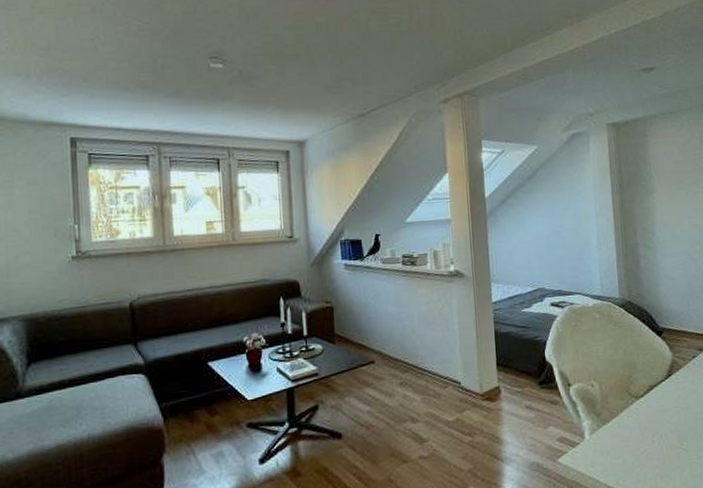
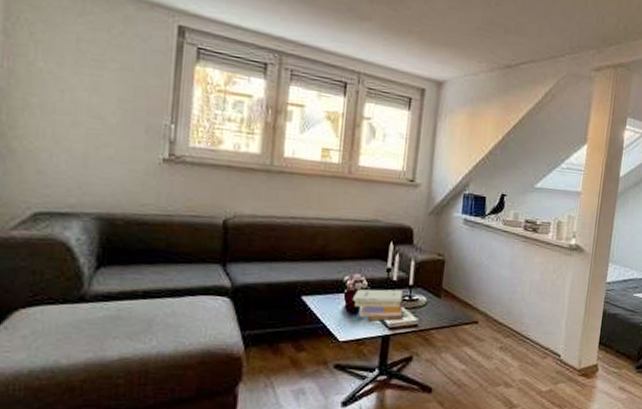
books: none [253,342,303,377] -> present [352,289,404,322]

